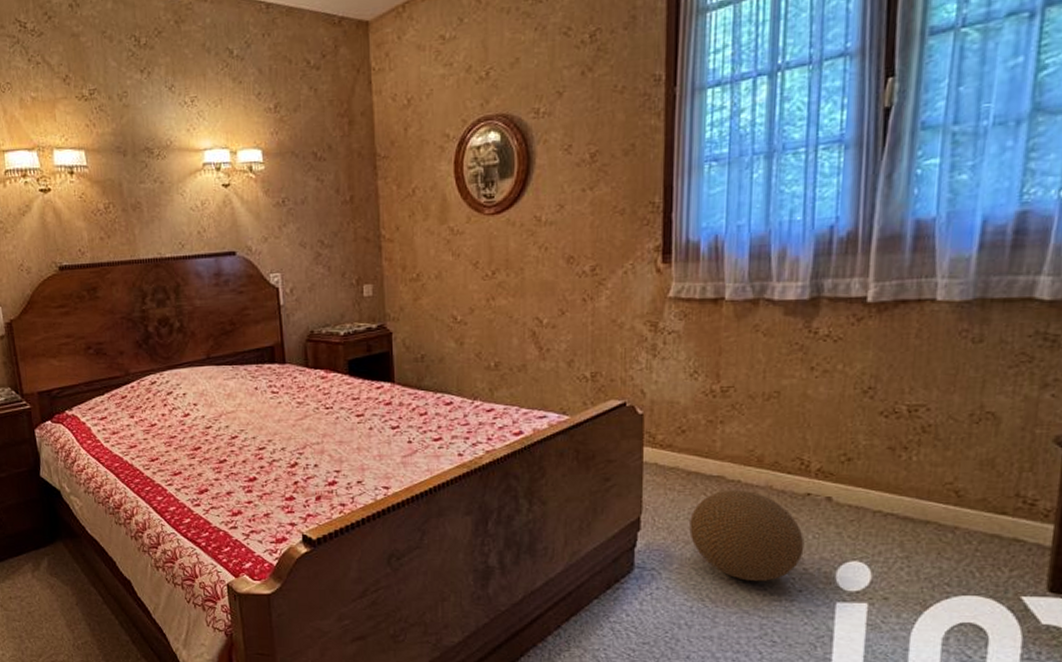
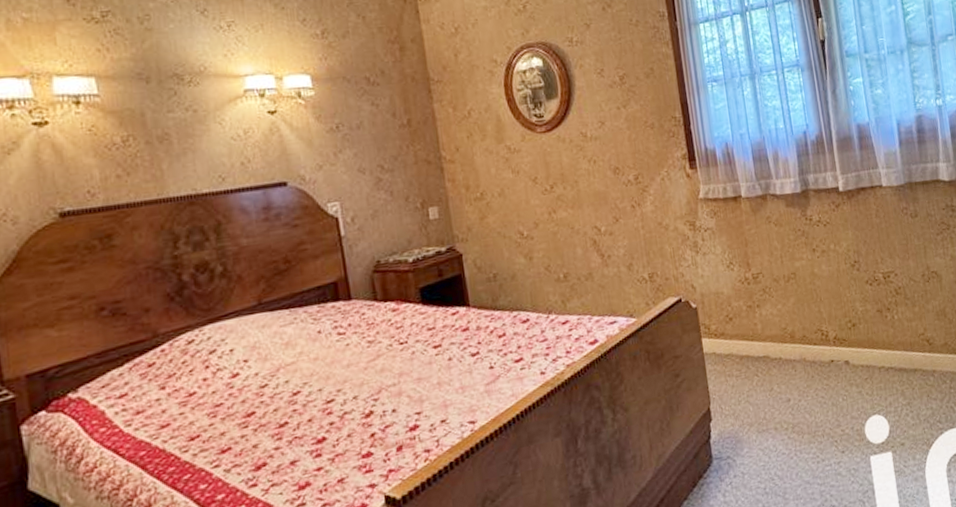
decorative ball: present [689,489,805,582] -> none [749,365,839,452]

